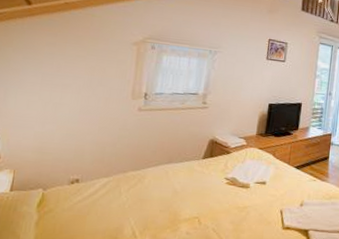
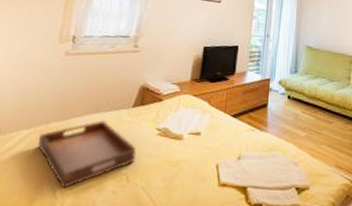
serving tray: none [117,169,208,230] -> present [38,119,137,189]

